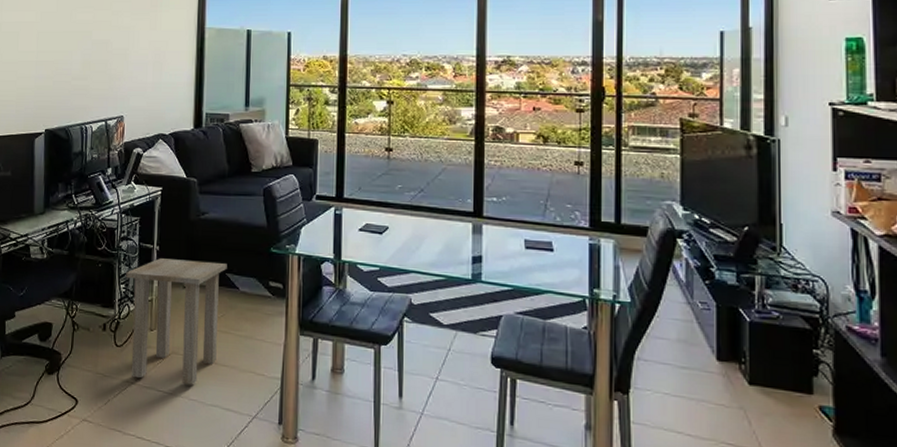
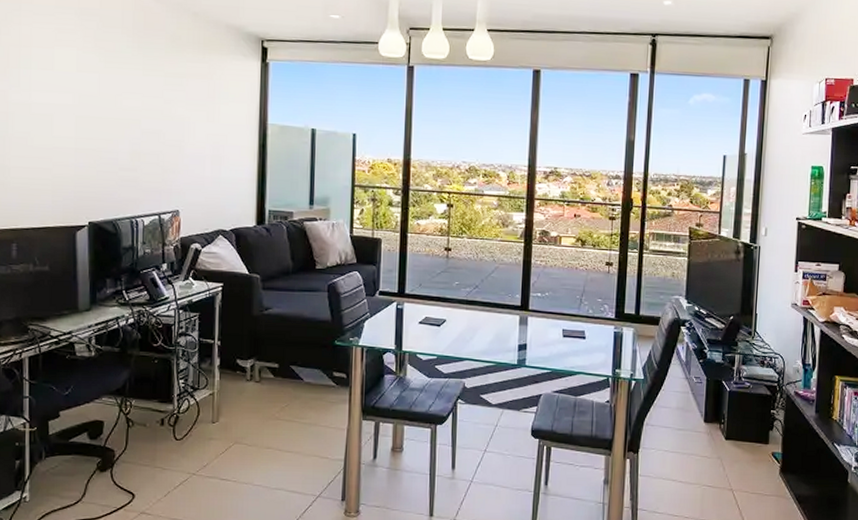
side table: present [126,258,227,385] -> none [185,353,291,472]

